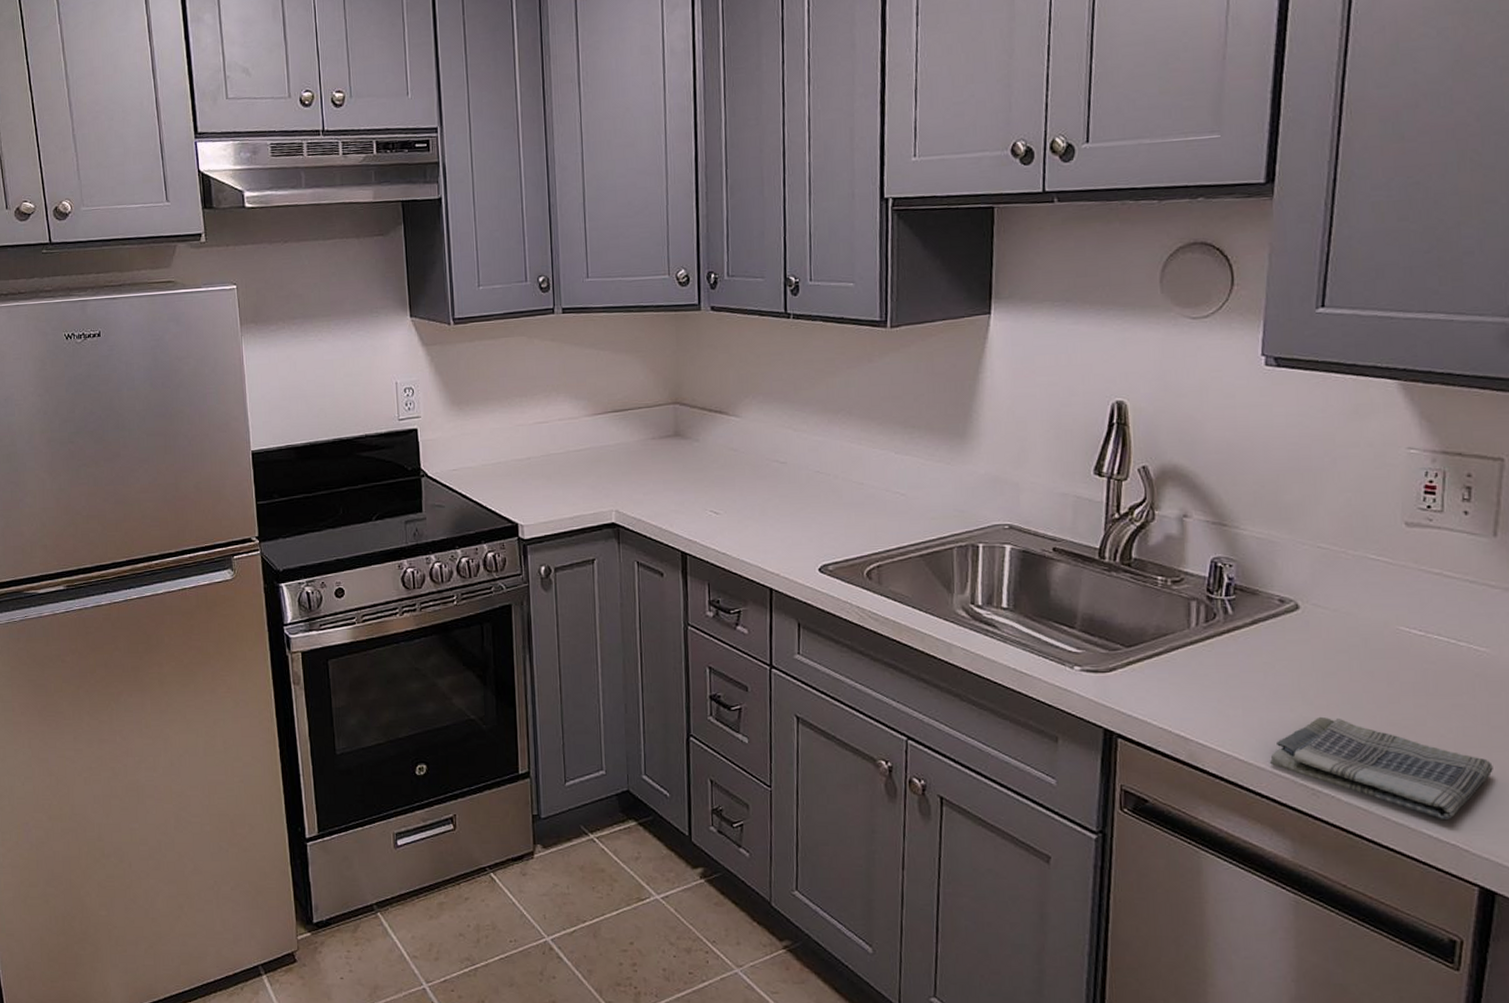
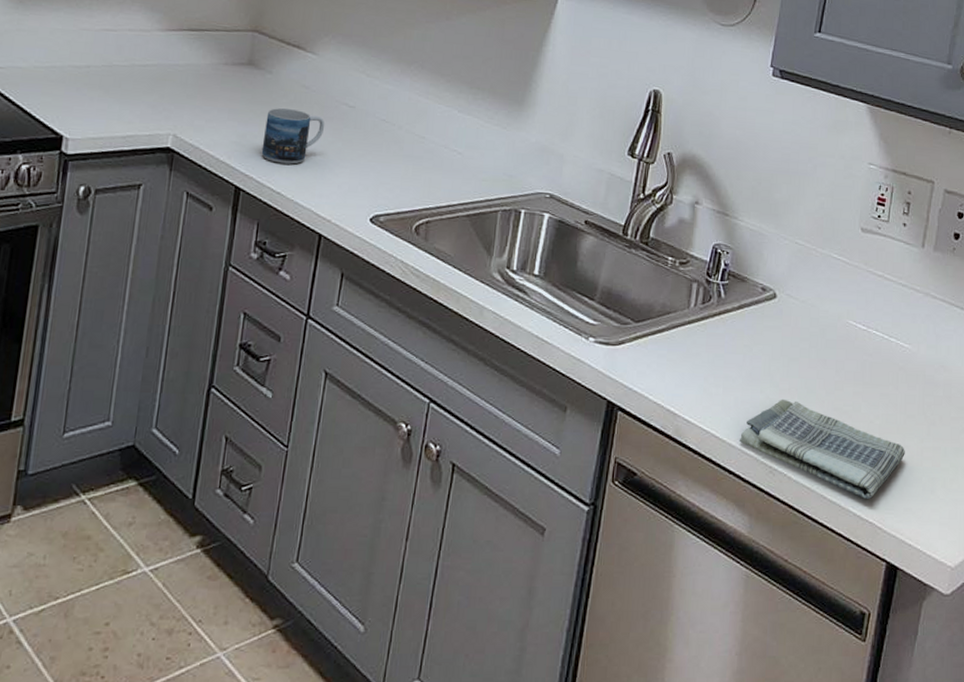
mug: none [700,473,759,526] -> present [261,108,325,165]

